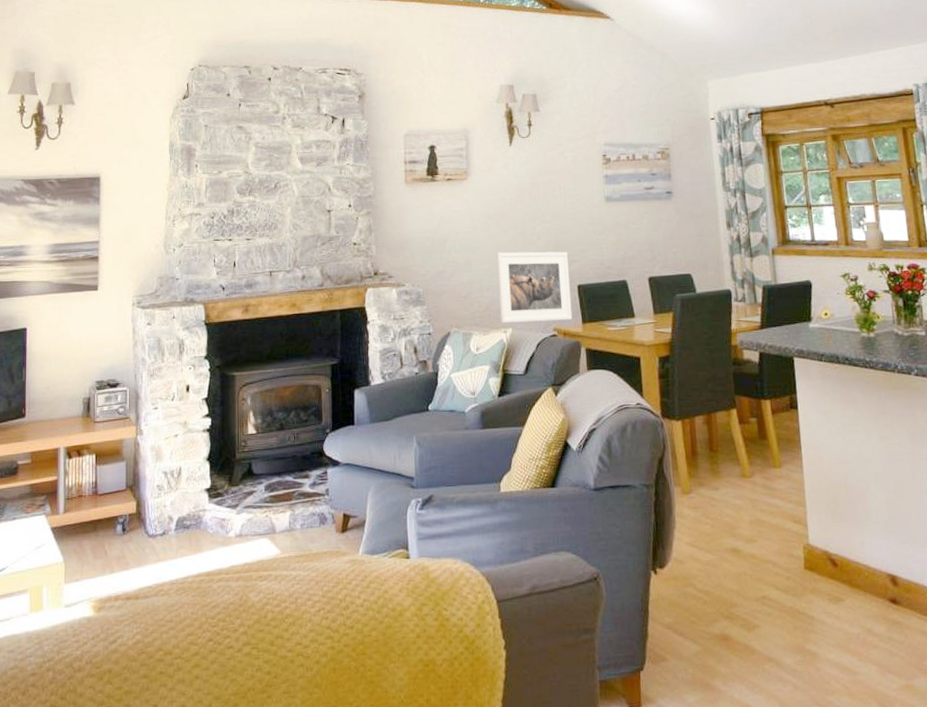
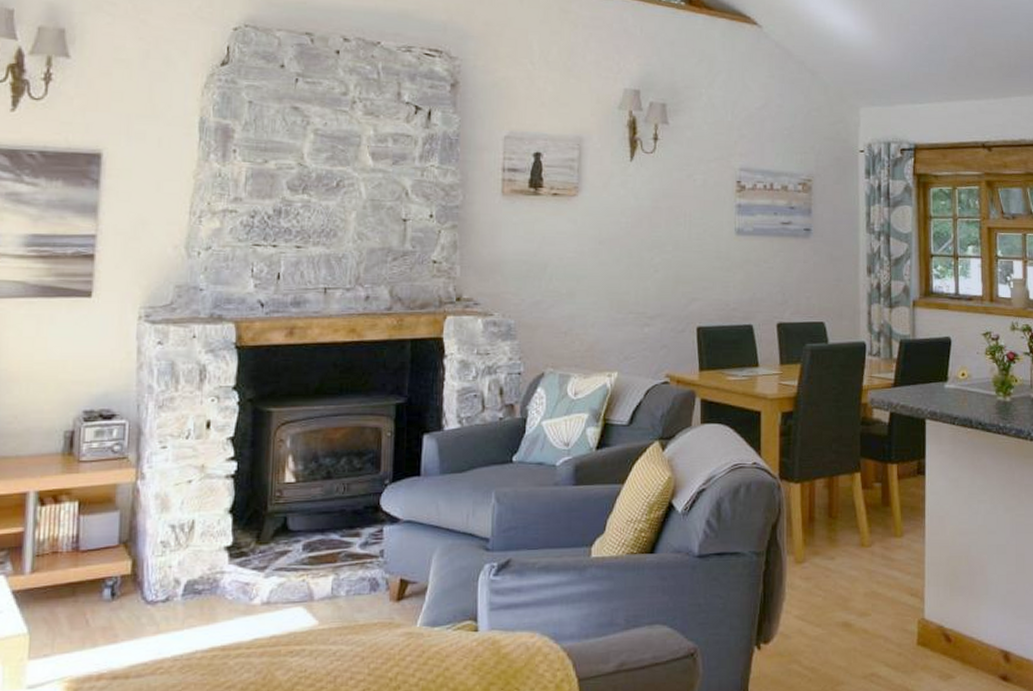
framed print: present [496,251,573,323] -> none [604,283,689,366]

